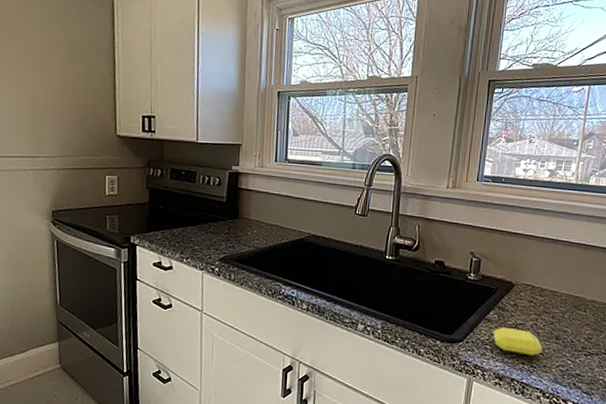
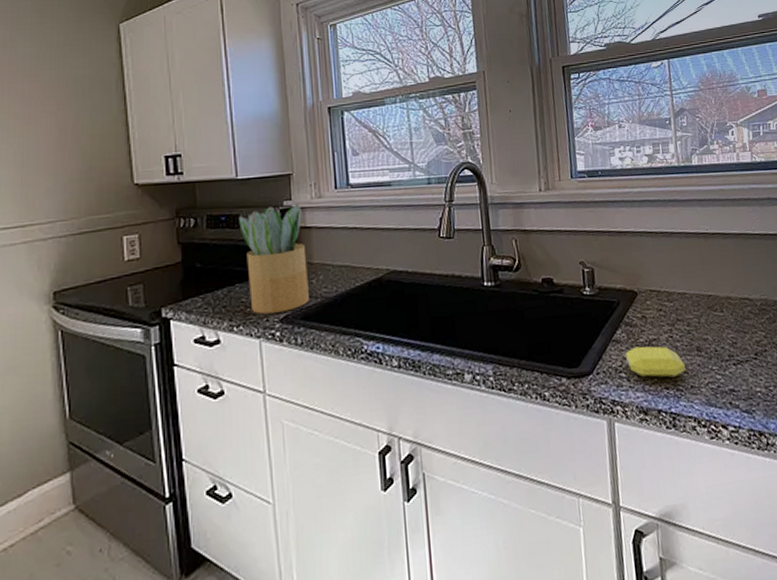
potted plant: none [195,169,246,254] -> present [239,204,309,314]

